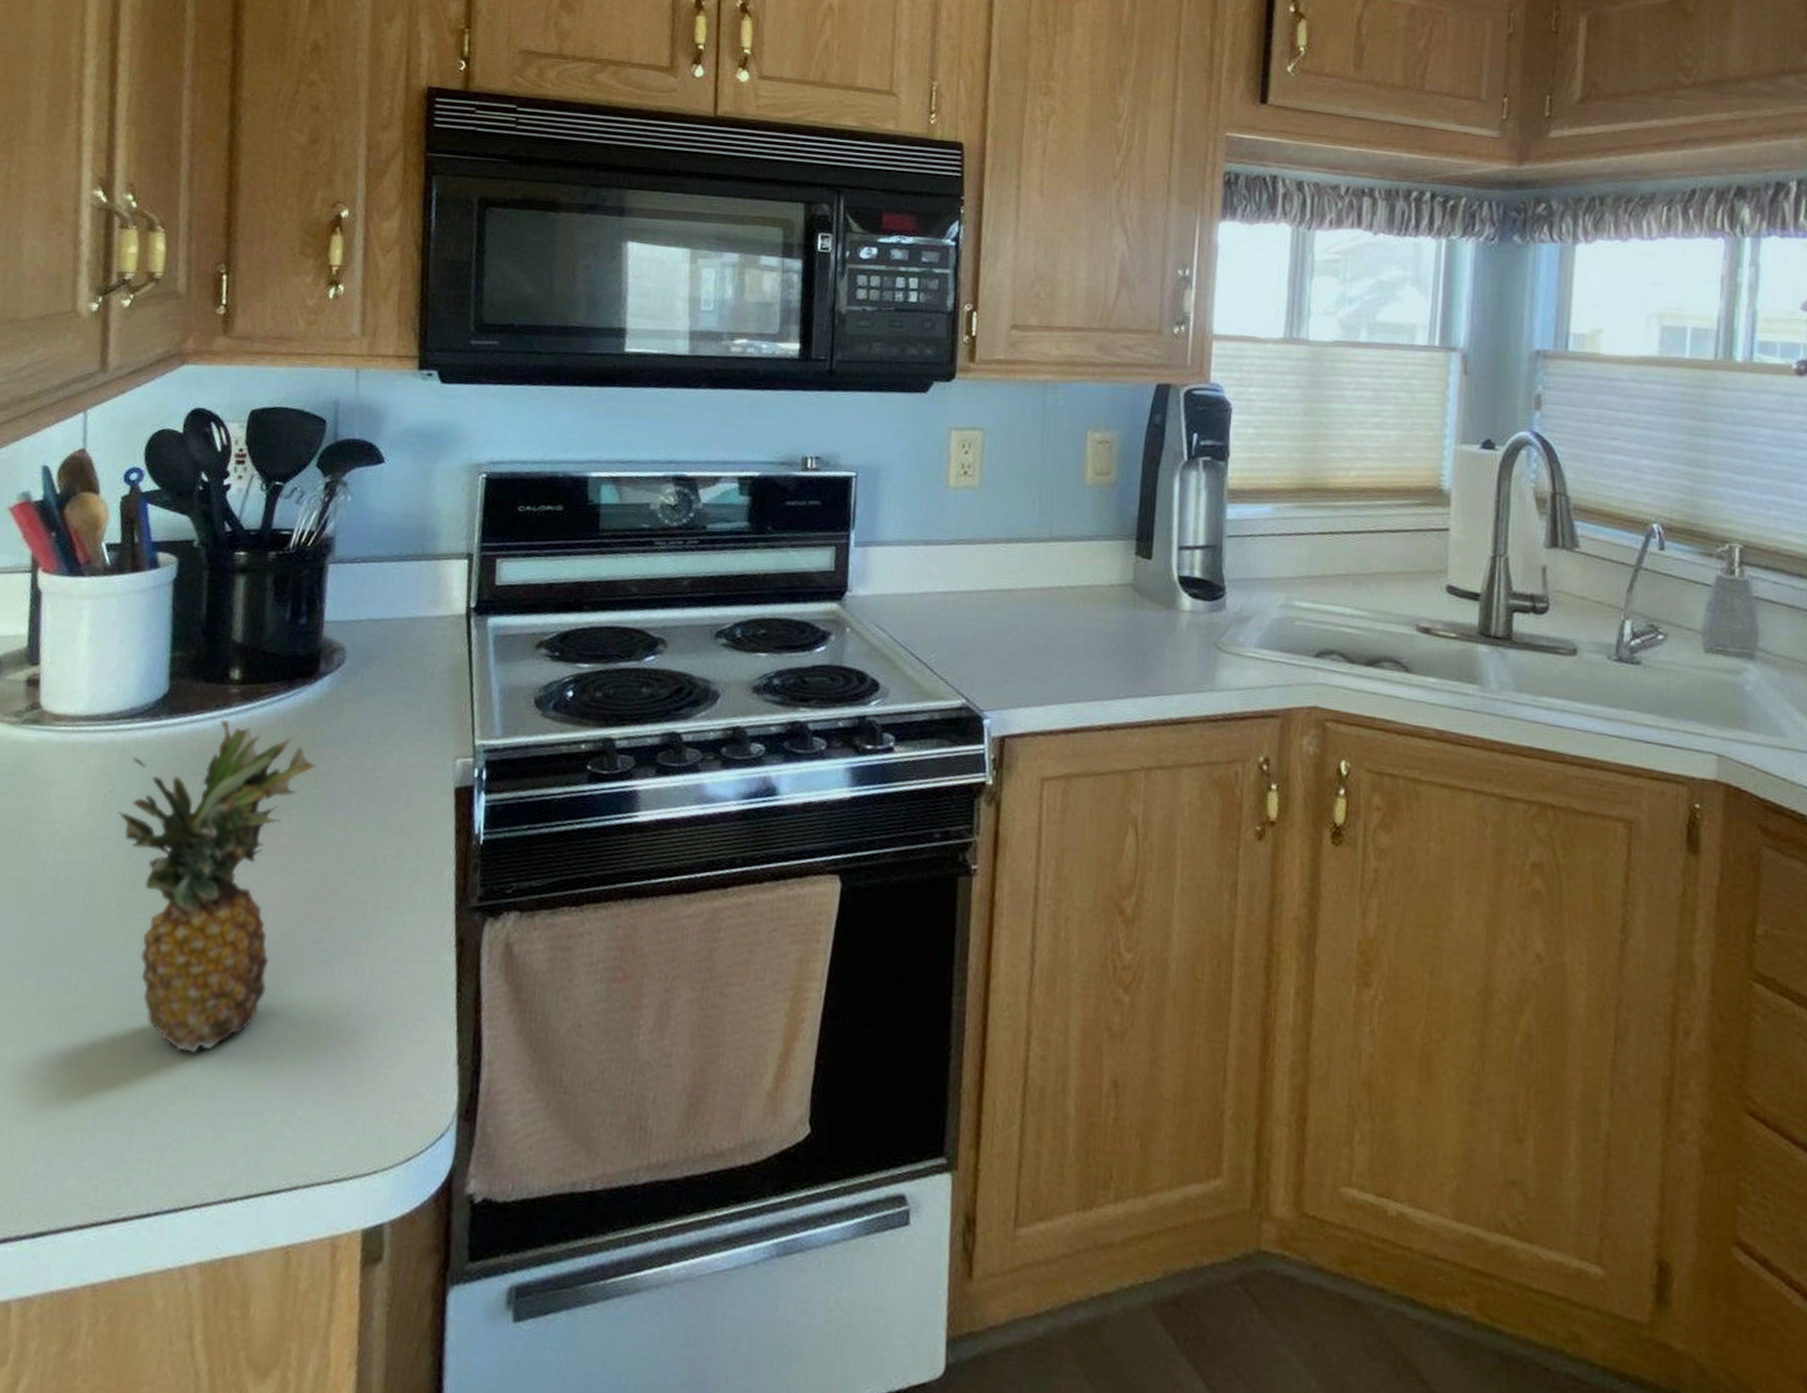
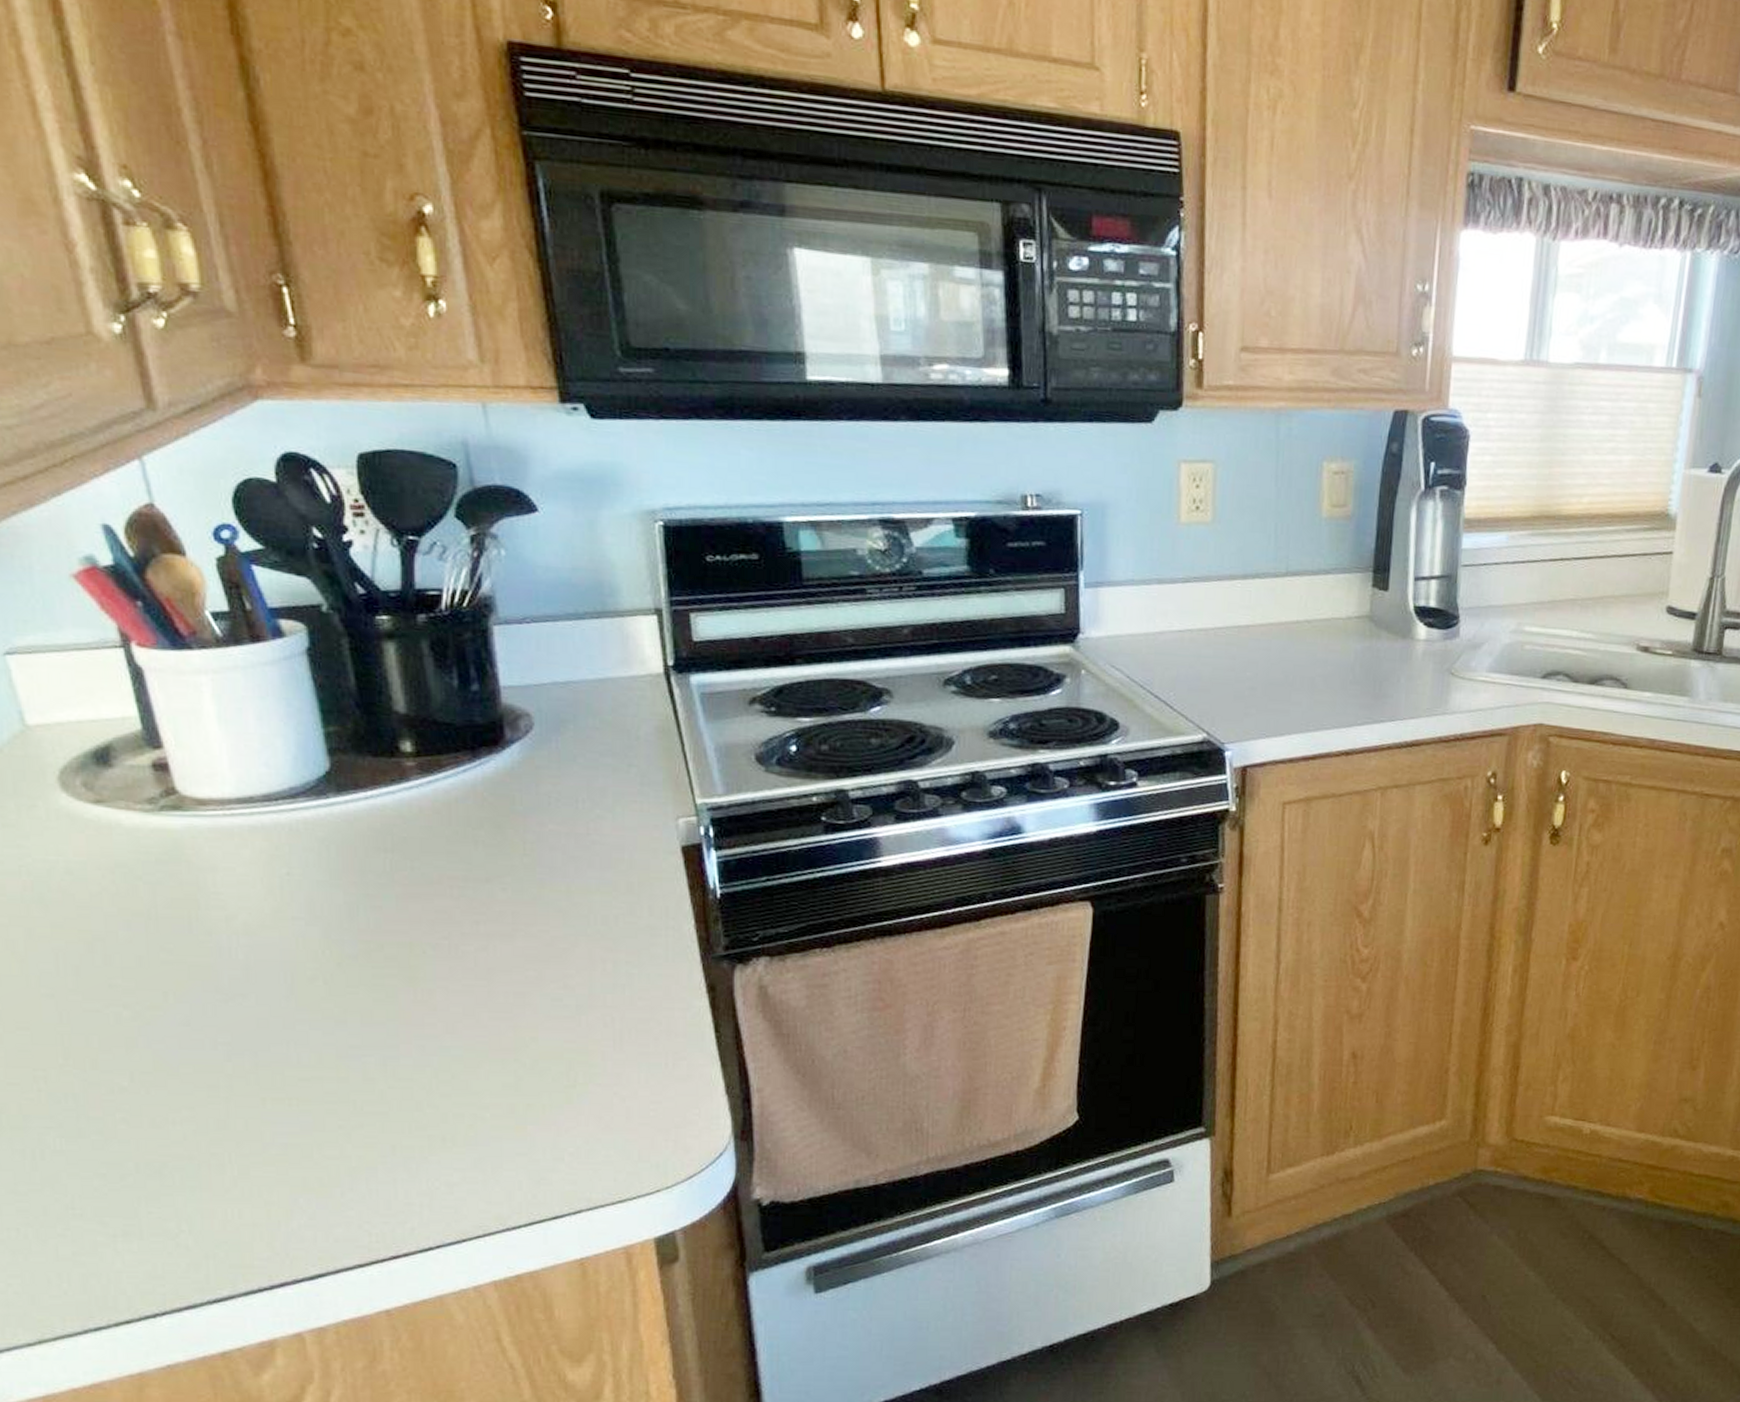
fruit: present [118,719,316,1053] -> none [302,793,521,1109]

